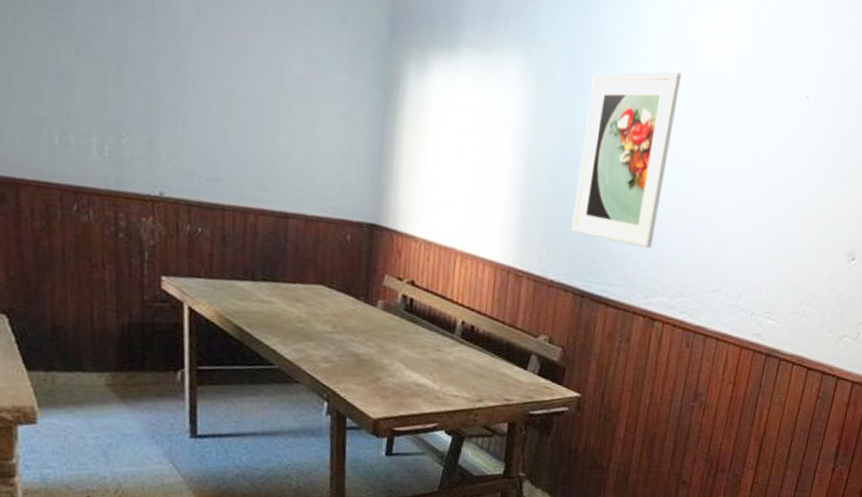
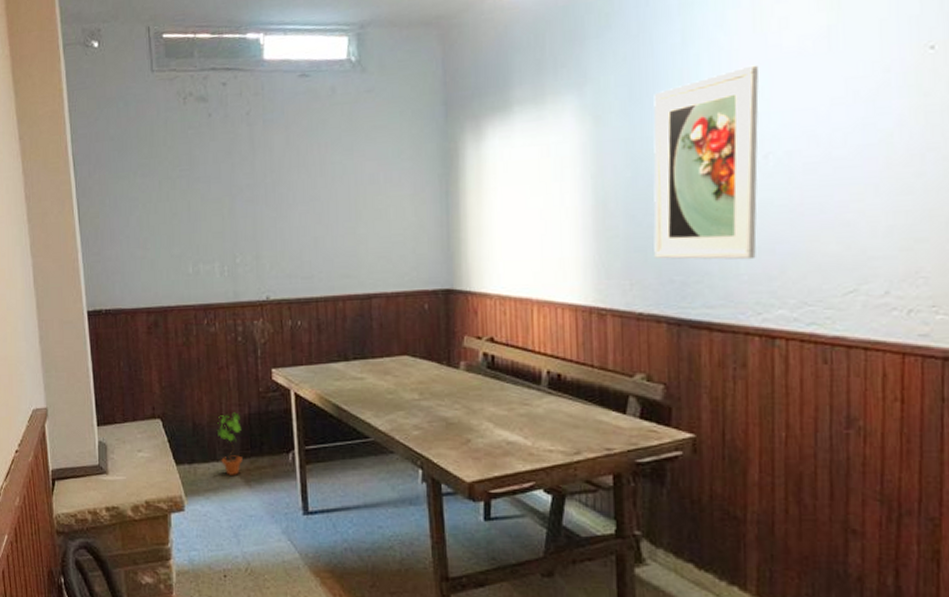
potted plant: none [86,319,119,389] -> present [217,412,243,475]

